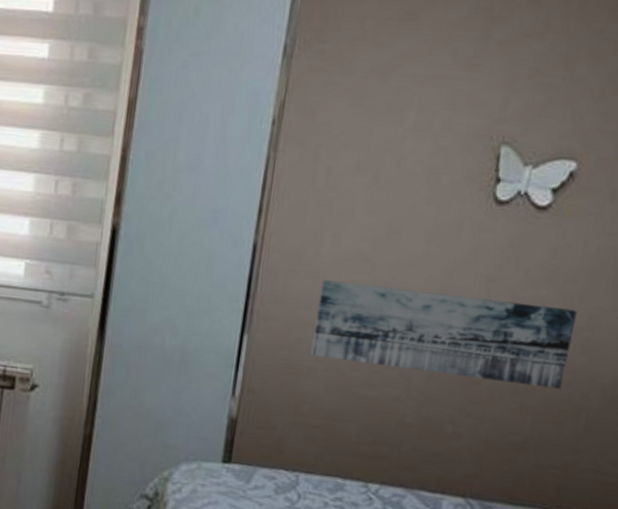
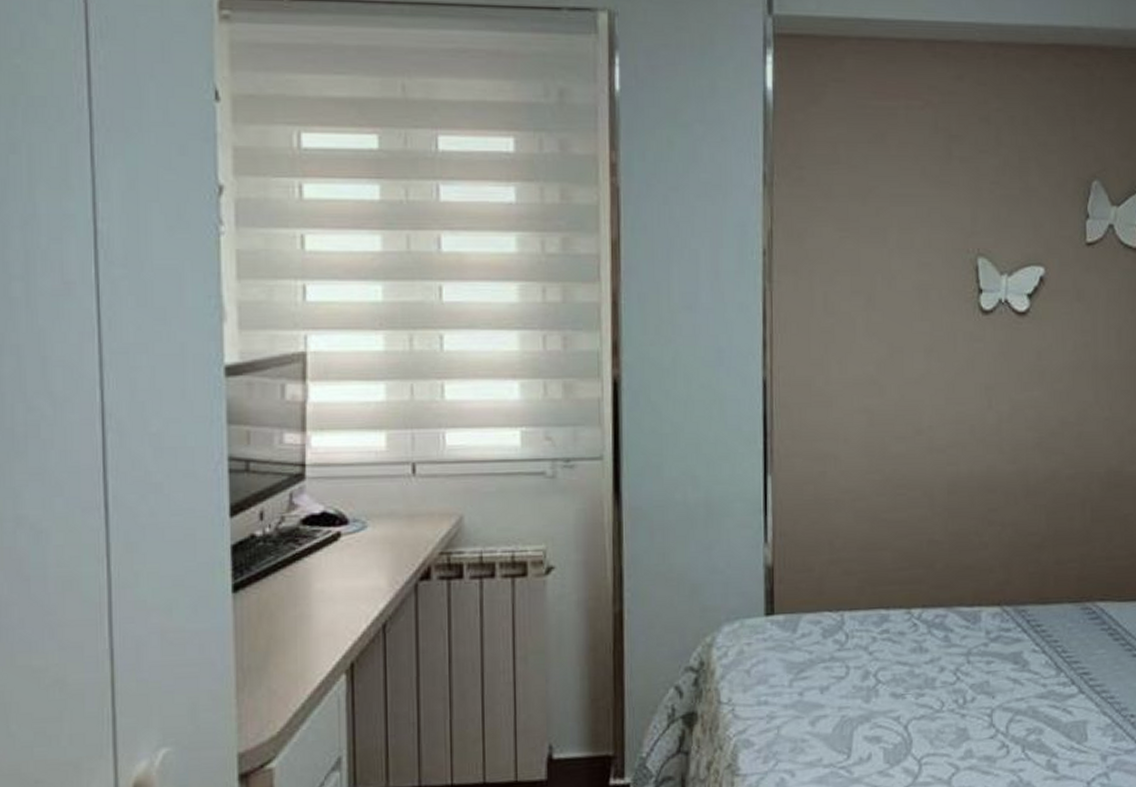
wall art: present [311,279,577,389] -> none [835,406,1068,488]

